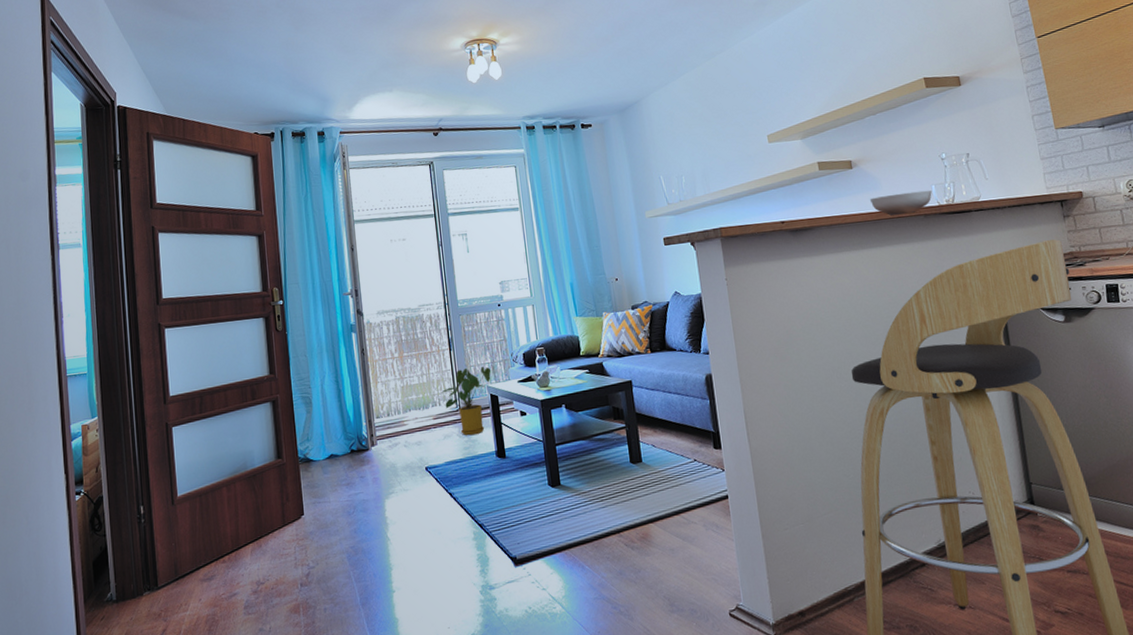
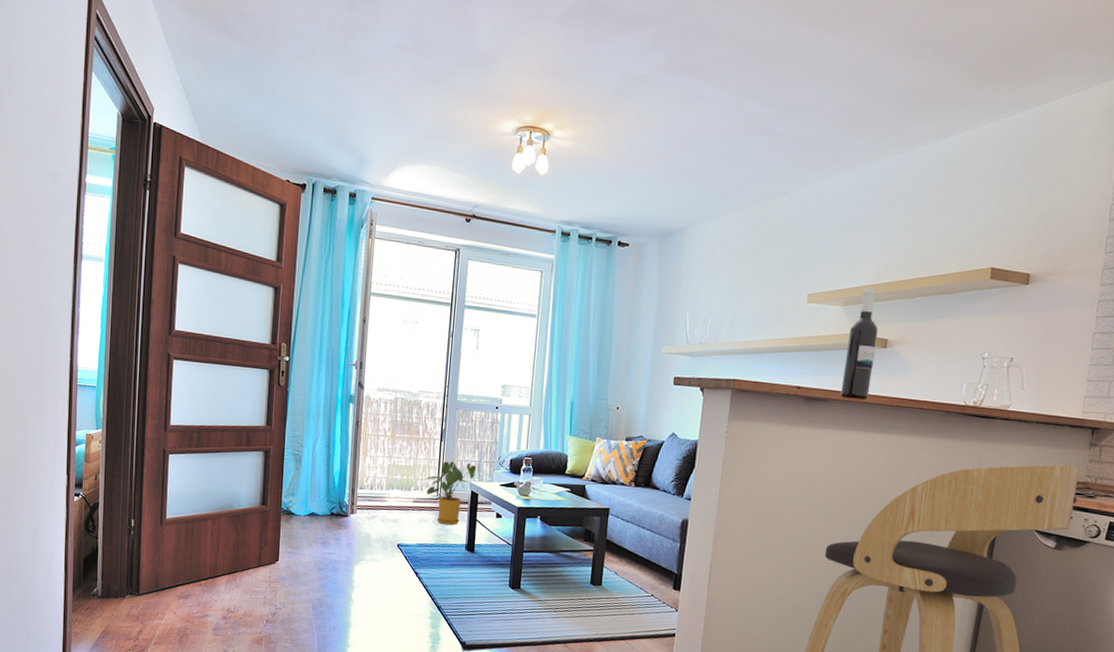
wine bottle: none [814,117,850,223] -> present [840,288,878,400]
bowl: present [869,190,933,217] -> none [894,382,963,408]

